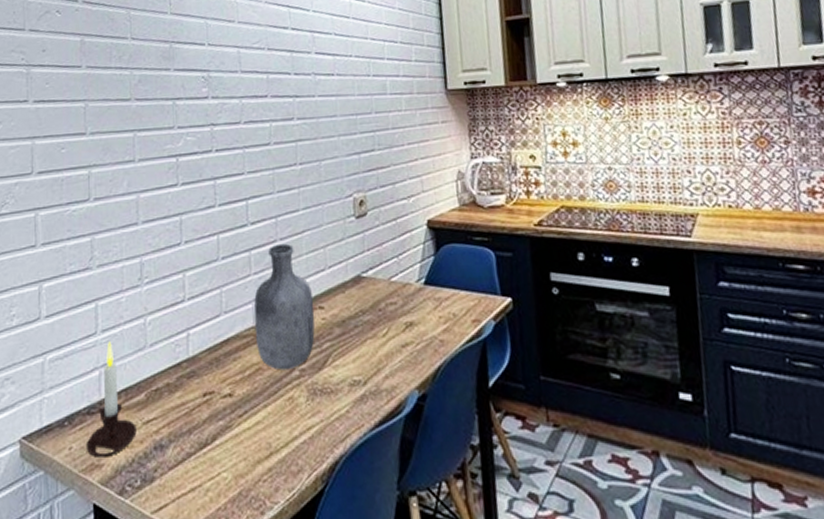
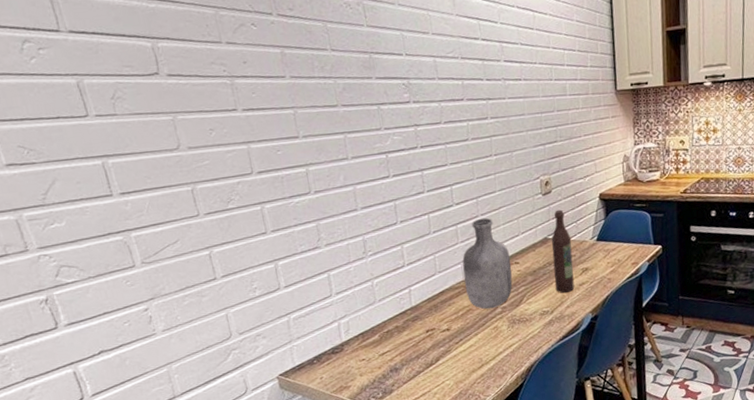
candle: present [86,341,137,457] -> none [334,301,375,382]
wine bottle: none [365,238,396,357] -> present [551,209,575,294]

